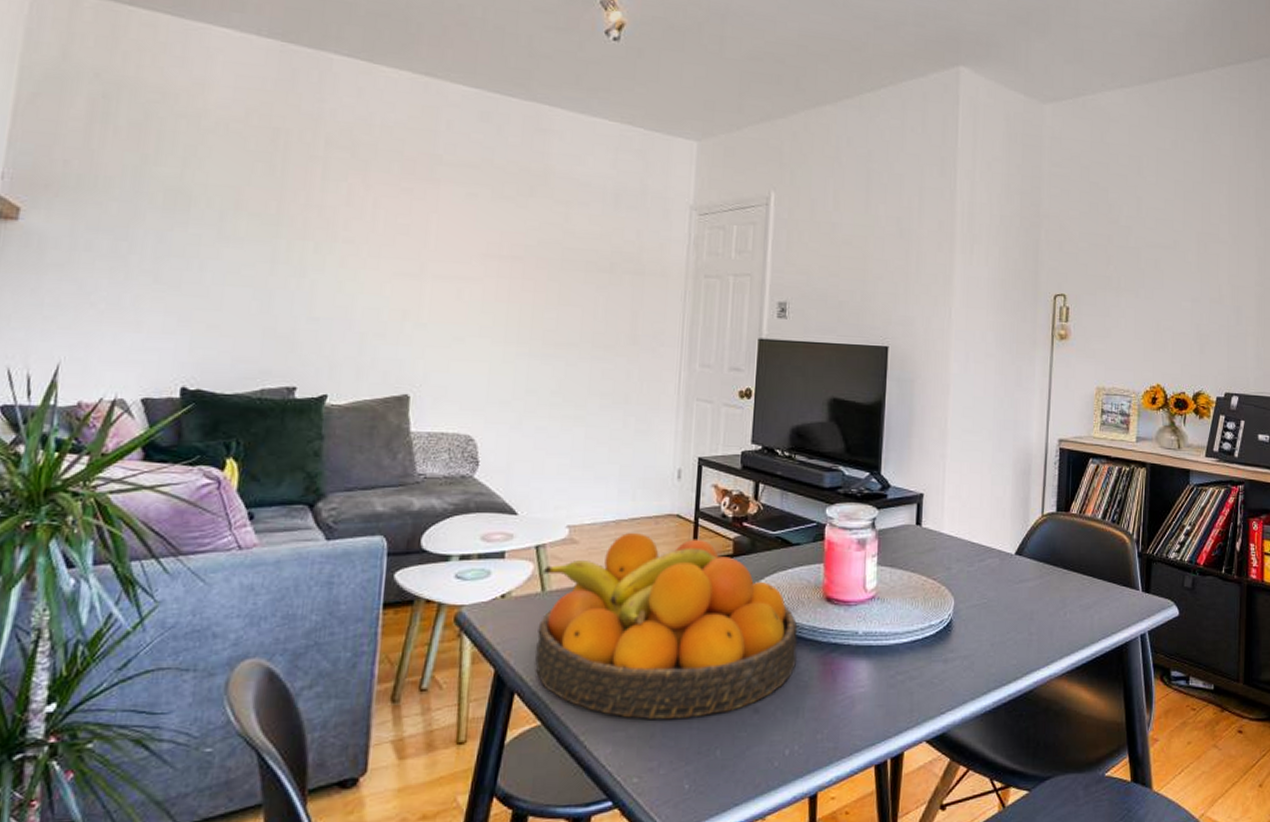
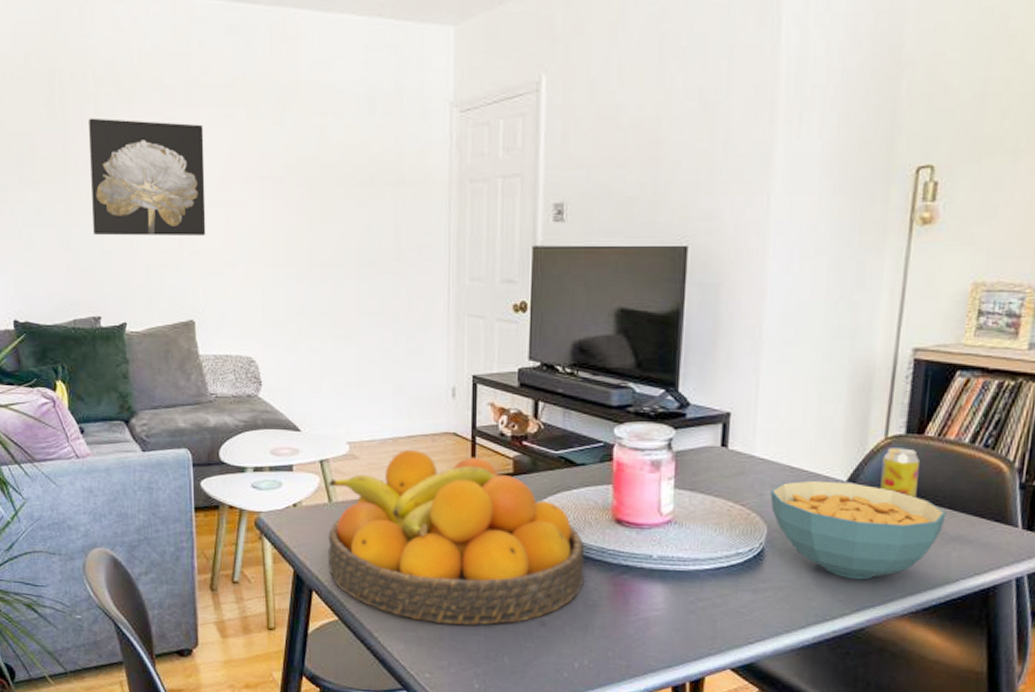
wall art: none [301,180,444,309] -> present [89,118,206,237]
cereal bowl: none [956,554,1089,645] -> present [770,480,946,580]
beverage can: none [1040,524,1067,567] -> present [880,448,920,497]

